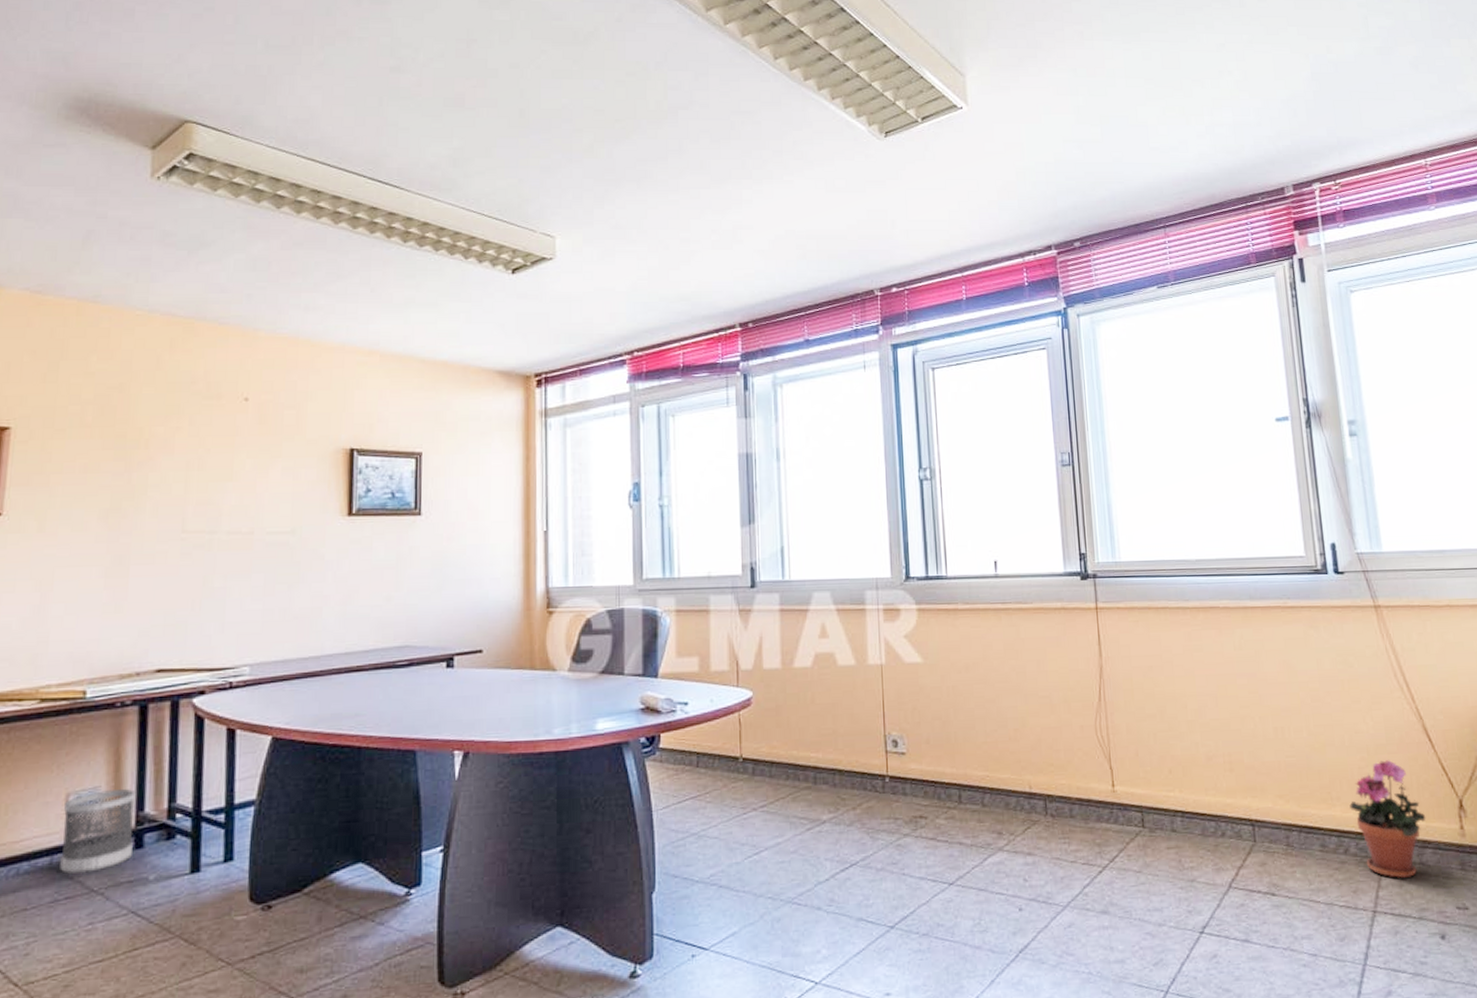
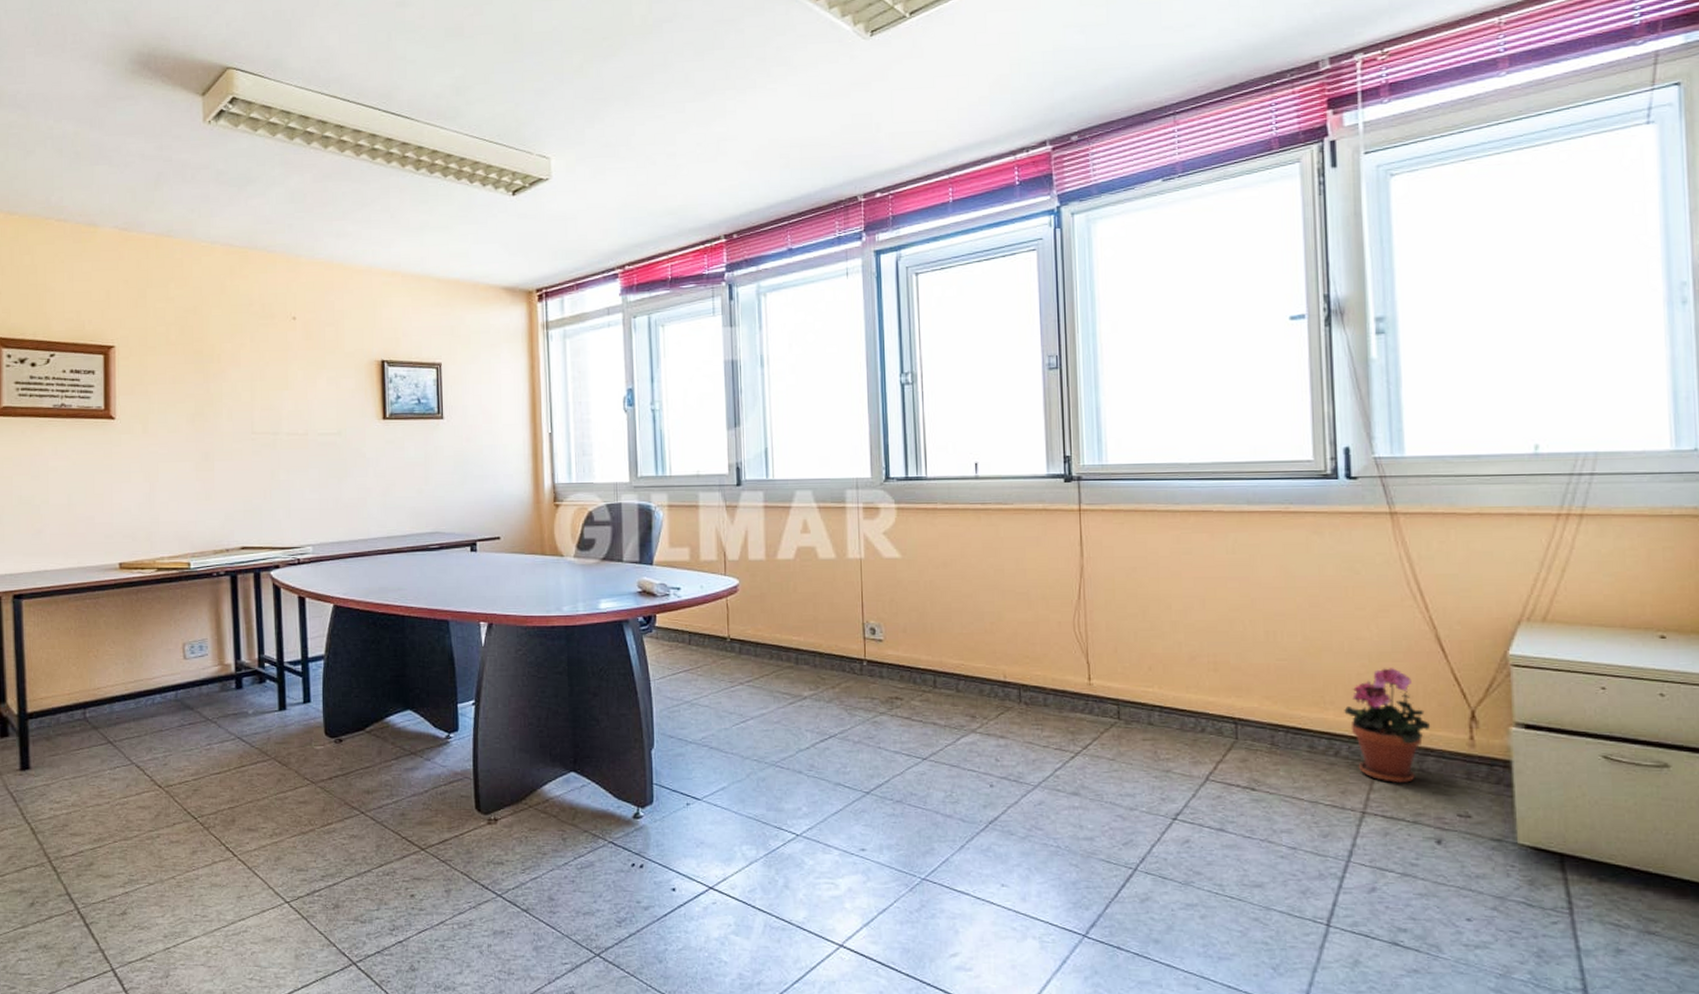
wastebasket: present [60,789,136,874] -> none [182,642,235,706]

